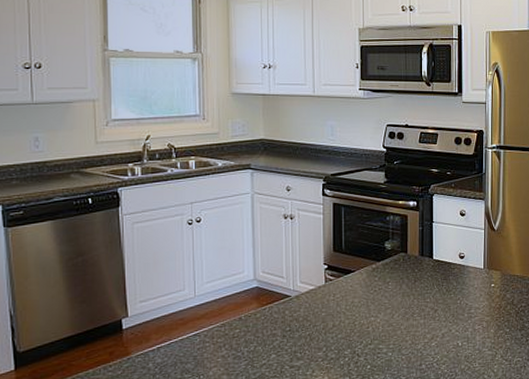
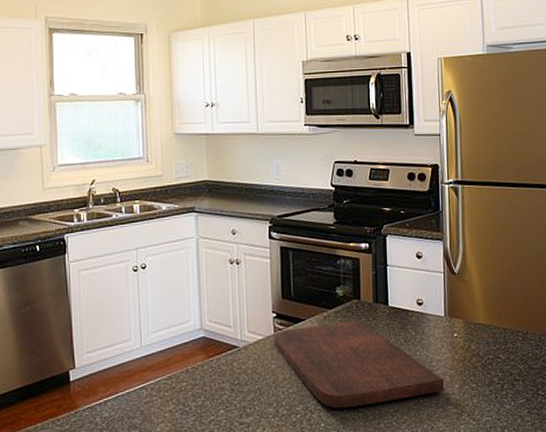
cutting board: none [324,271,482,352] -> present [273,320,445,409]

